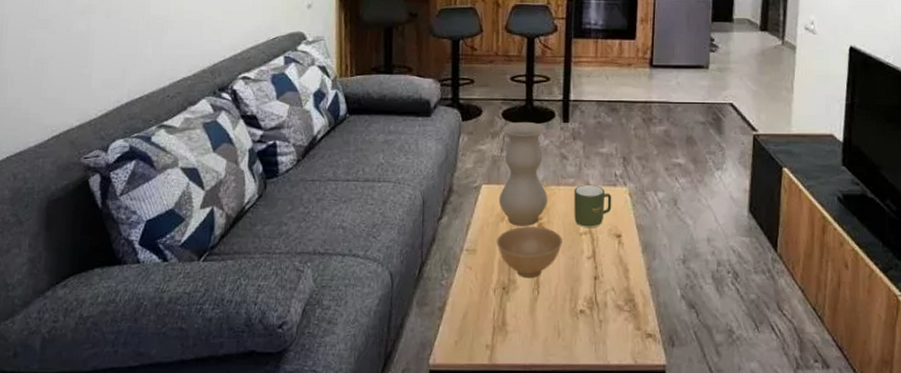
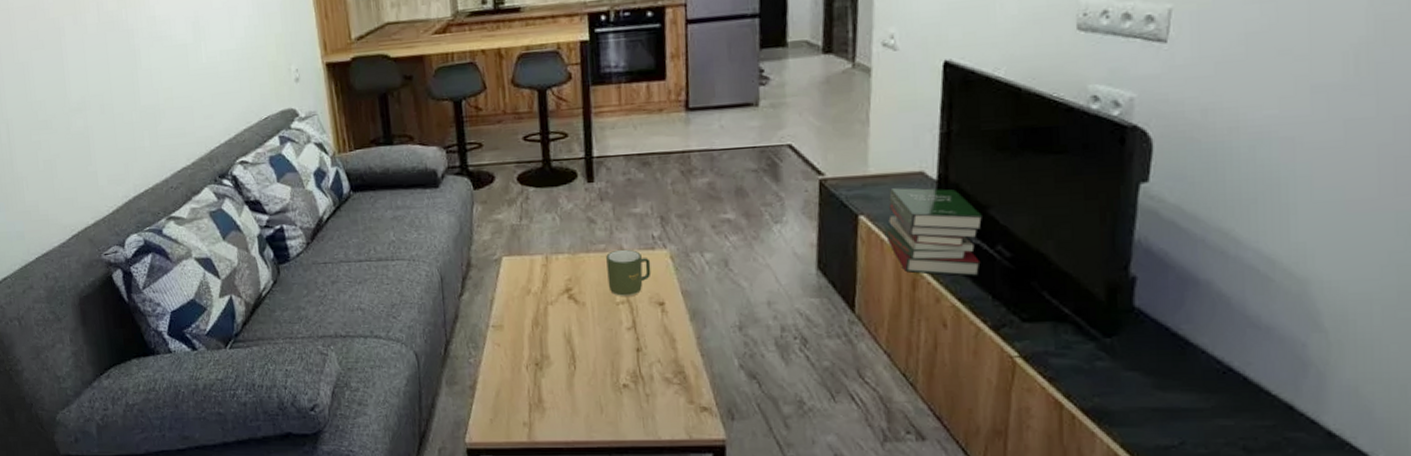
bowl: present [496,226,562,279] -> none [524,298,597,353]
vase: present [498,122,548,226] -> none [519,185,577,299]
books: none [802,147,877,225] -> present [884,188,984,276]

